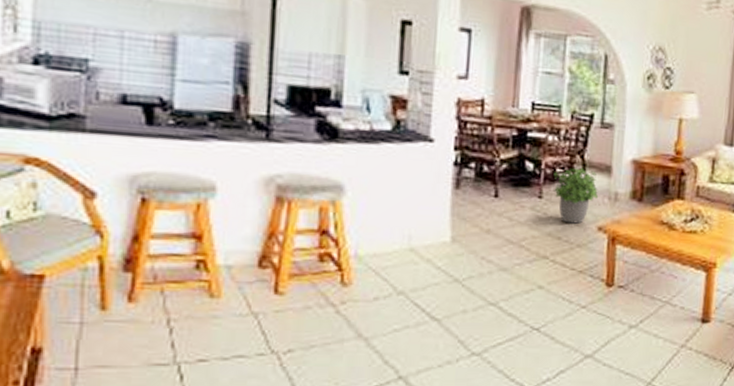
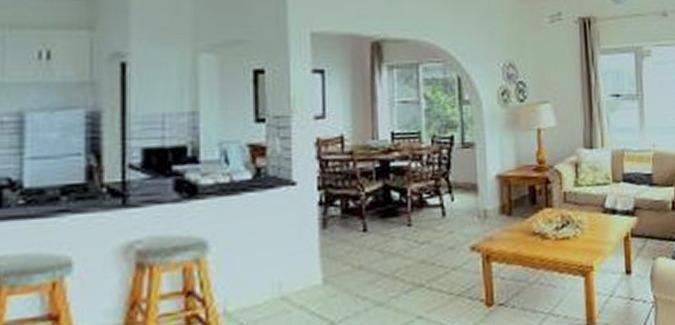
potted plant: present [553,167,599,224] -> none [420,189,468,248]

